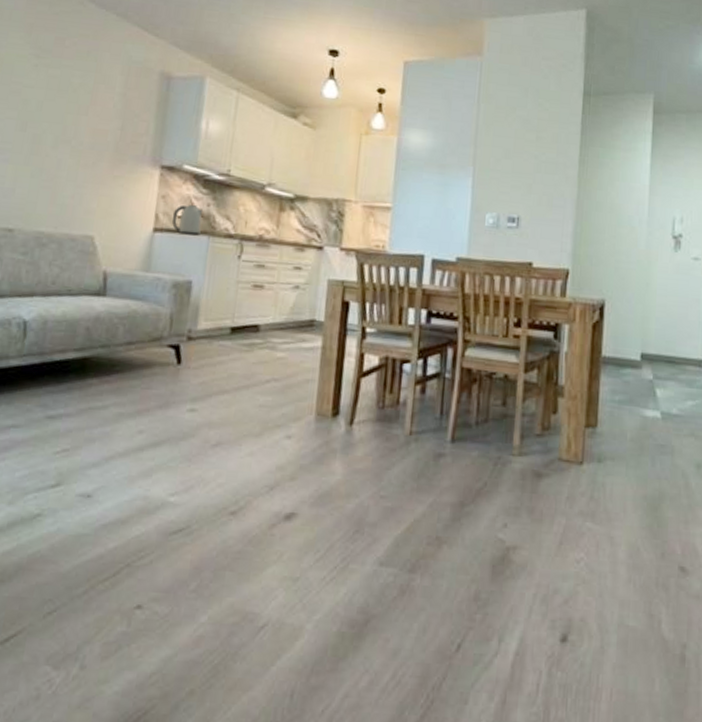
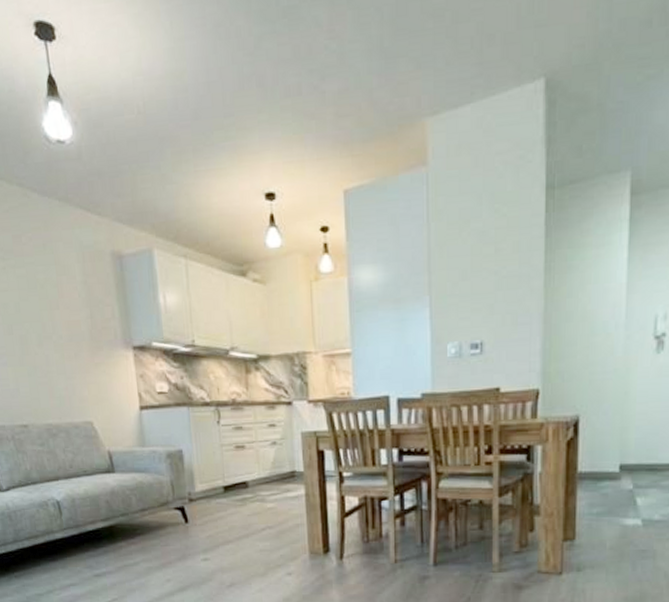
kettle: present [172,204,202,236] -> none [153,380,180,409]

